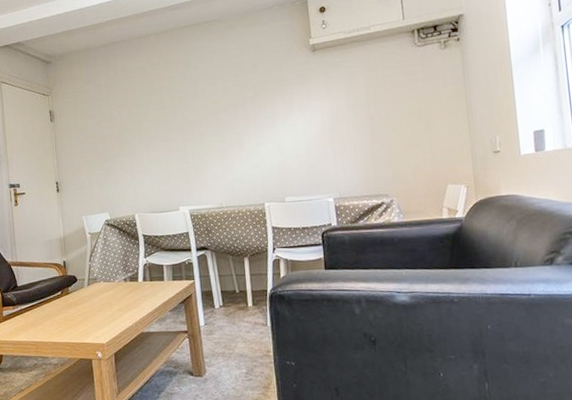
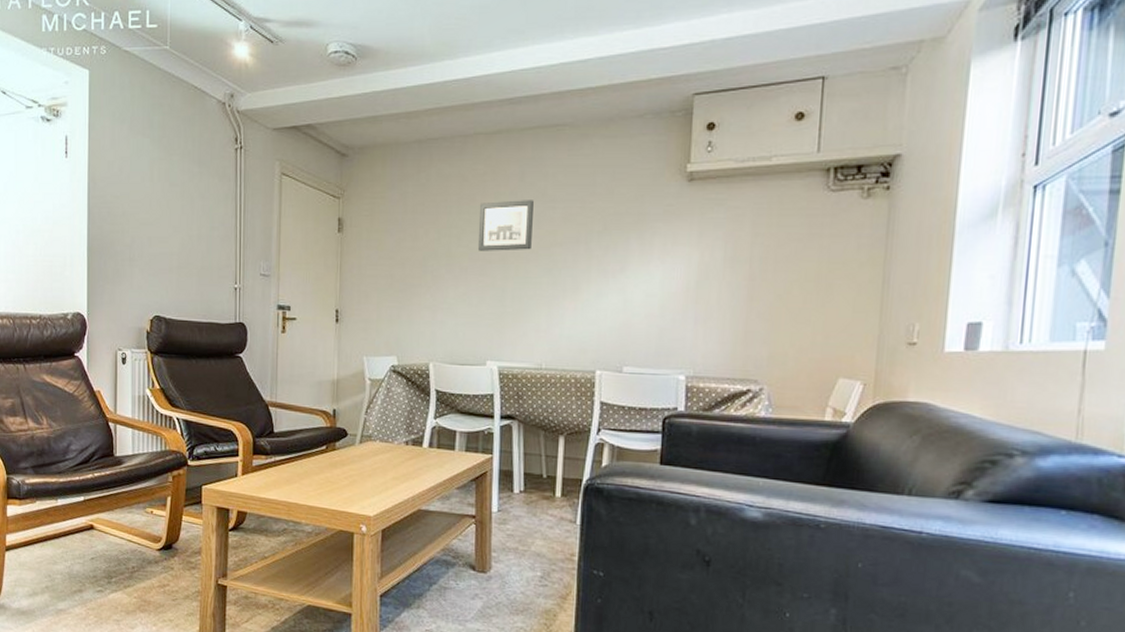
wall art: none [158,79,202,123] -> present [479,200,534,251]

